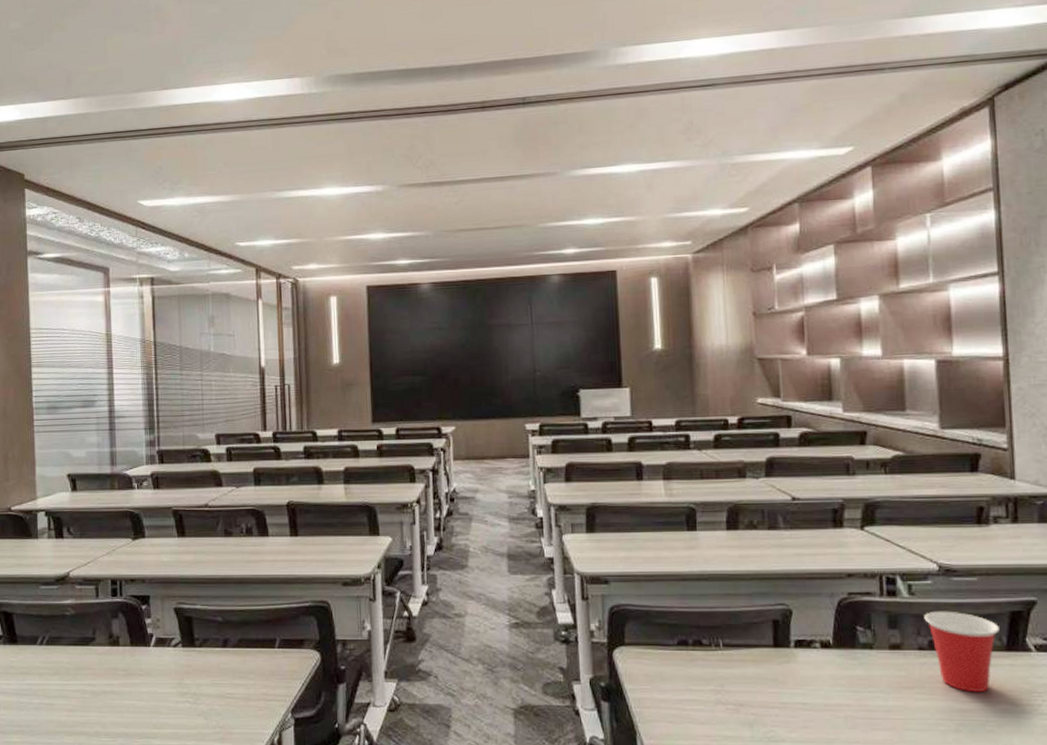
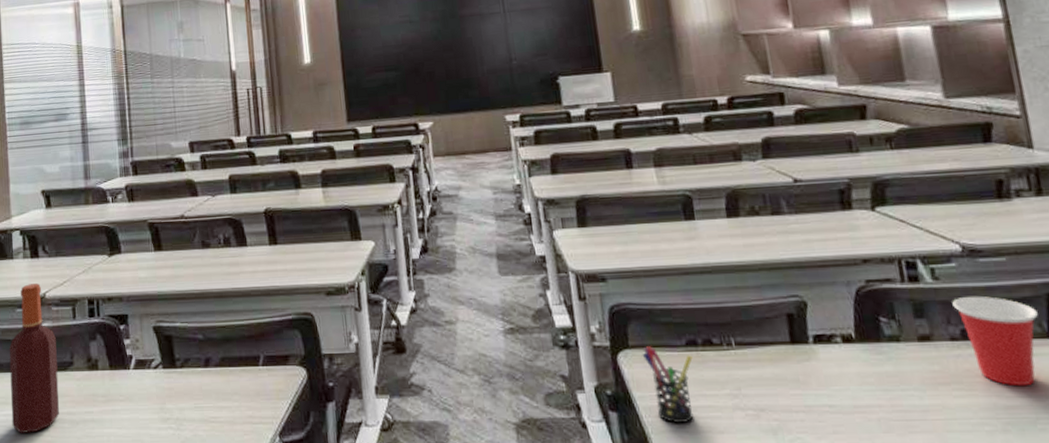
bottle: none [32,563,81,702] -> present [9,283,60,433]
pen holder: none [636,644,683,715] -> present [642,346,694,424]

